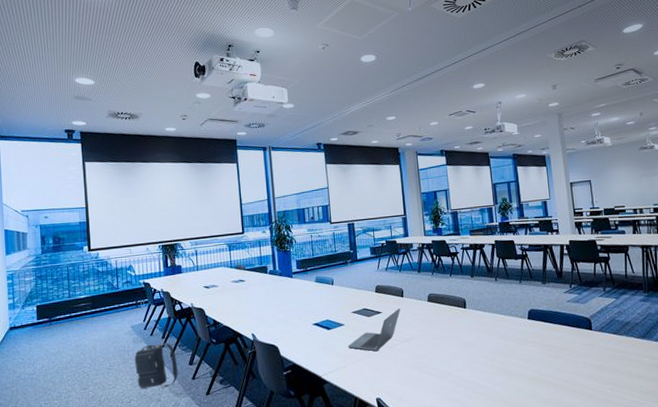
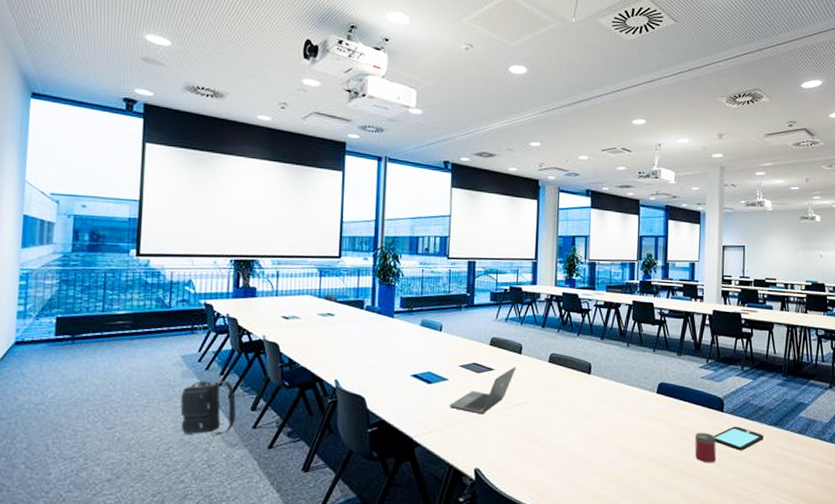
beverage cup: none [569,349,591,377] -> present [695,432,717,462]
tablet: none [587,342,634,363] -> present [714,426,764,450]

